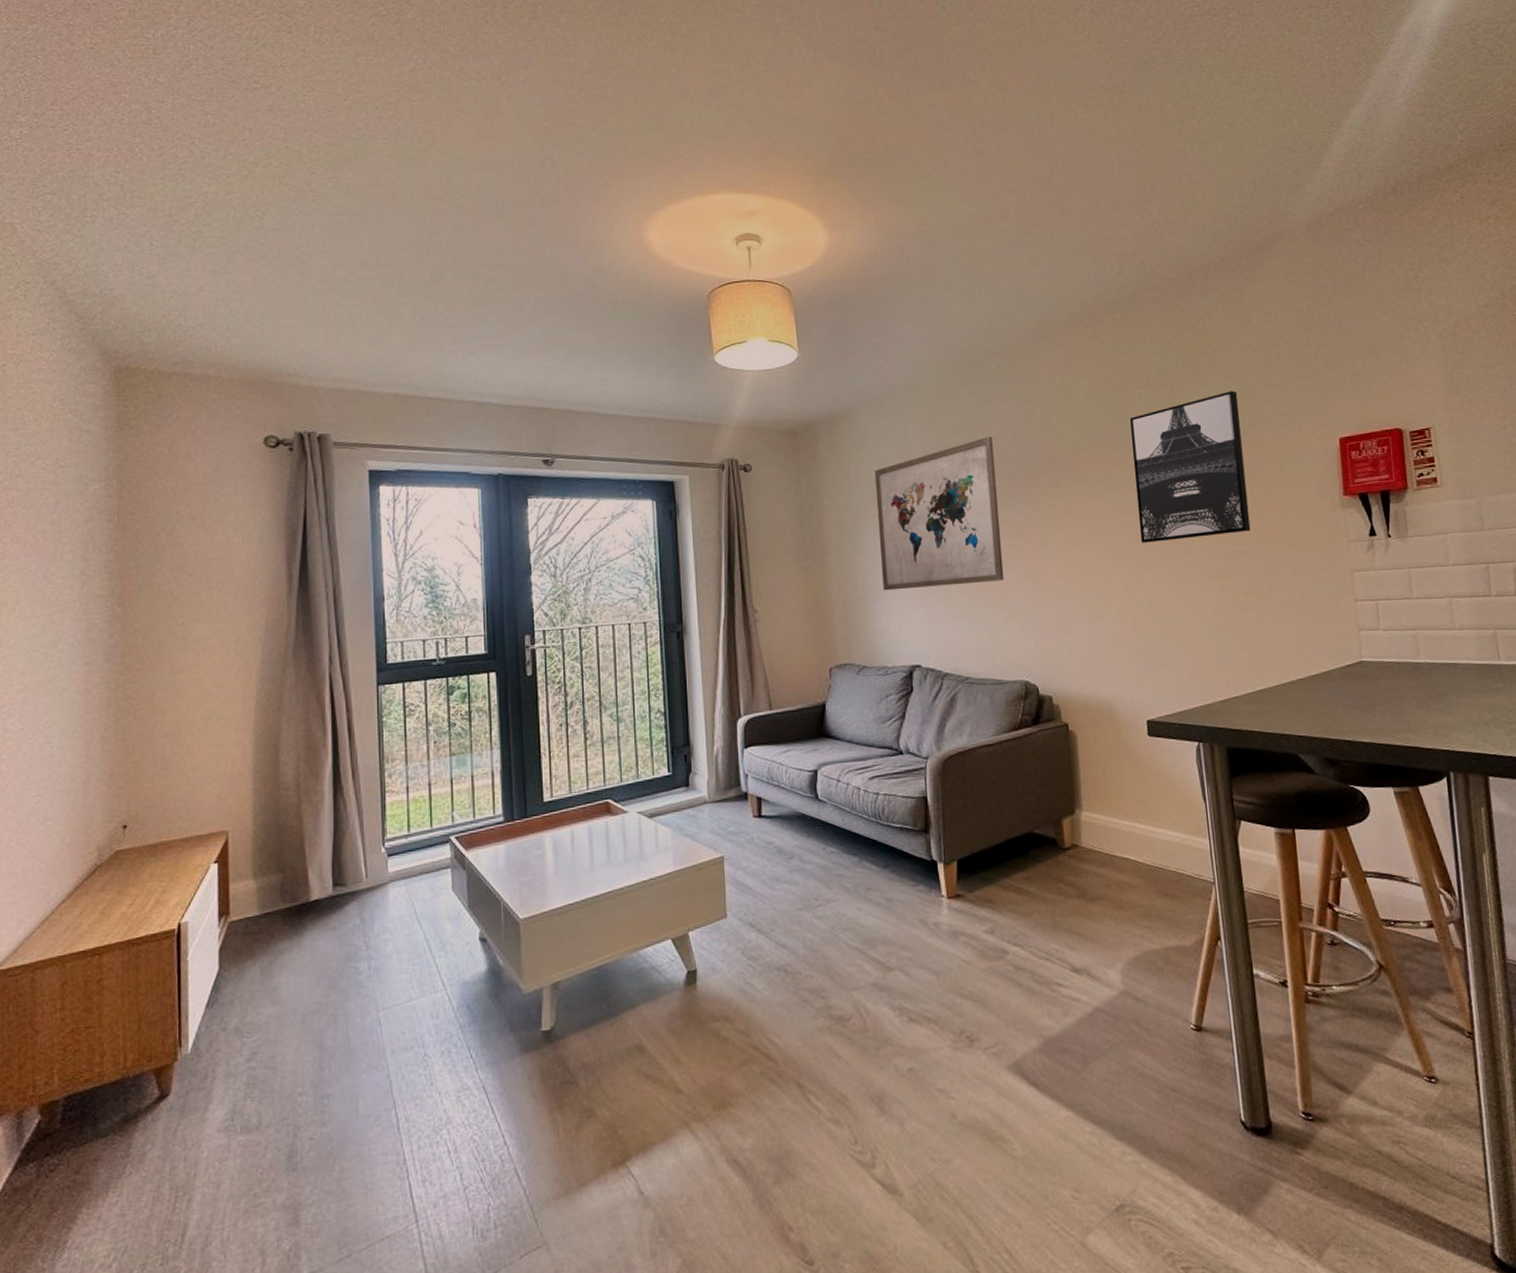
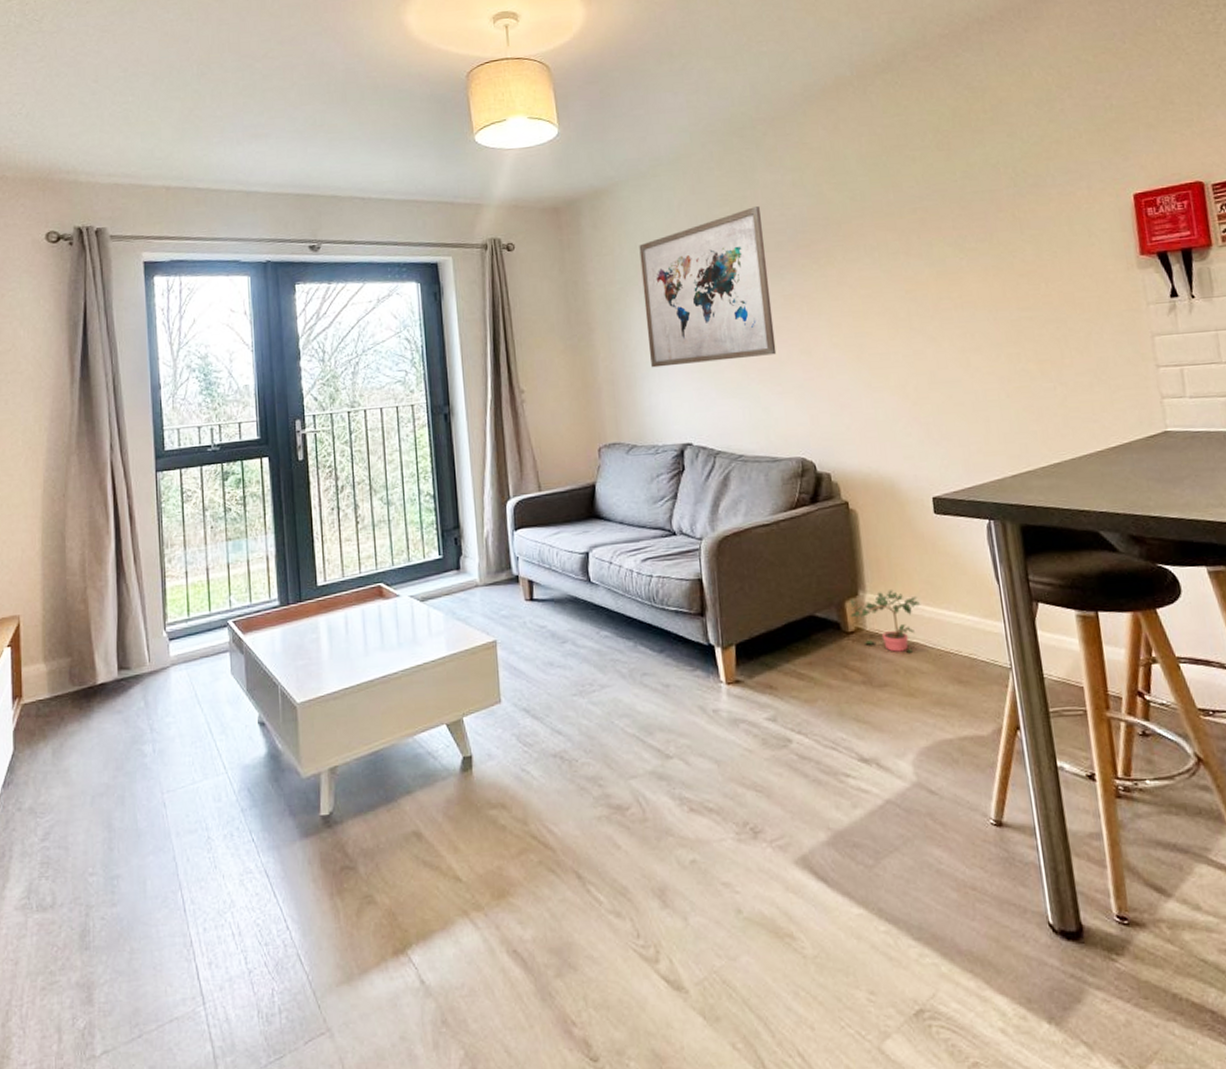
potted plant: none [1066,808,1132,868] -> present [850,590,920,653]
wall art: present [1129,390,1251,543] -> none [904,148,1039,312]

